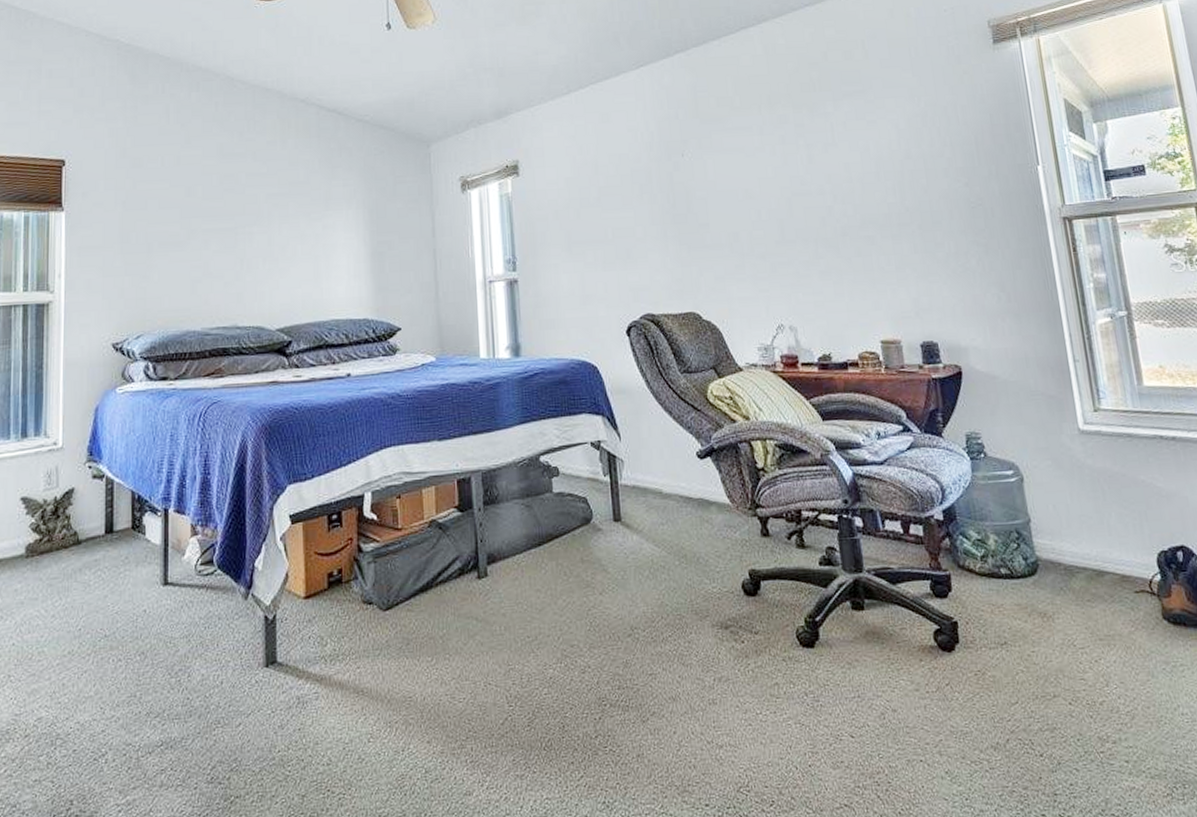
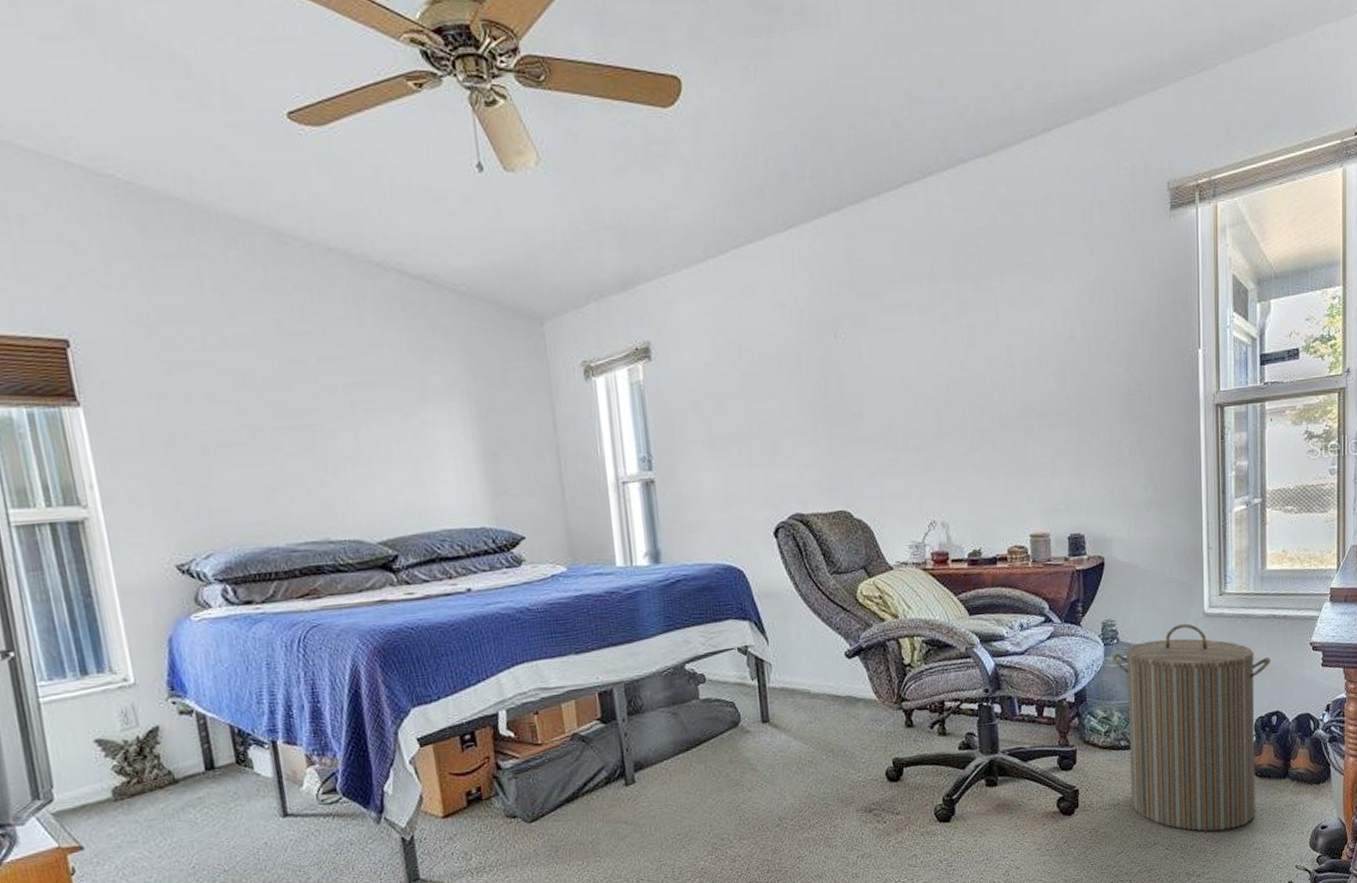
laundry hamper: none [981,440,1175,688] -> present [1113,623,1271,831]

